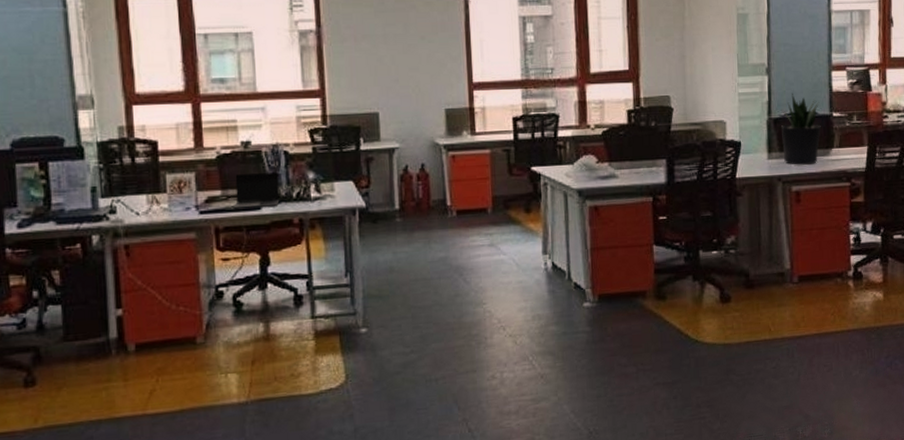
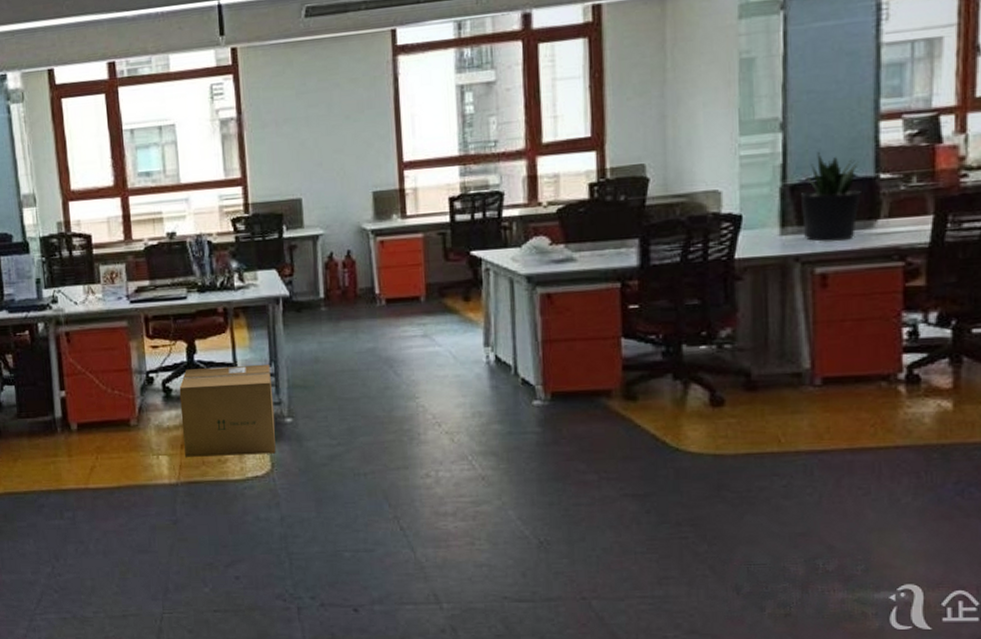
laptop: present [234,172,280,209] -> none [161,262,204,298]
box: none [251,276,350,374] -> present [179,365,276,457]

